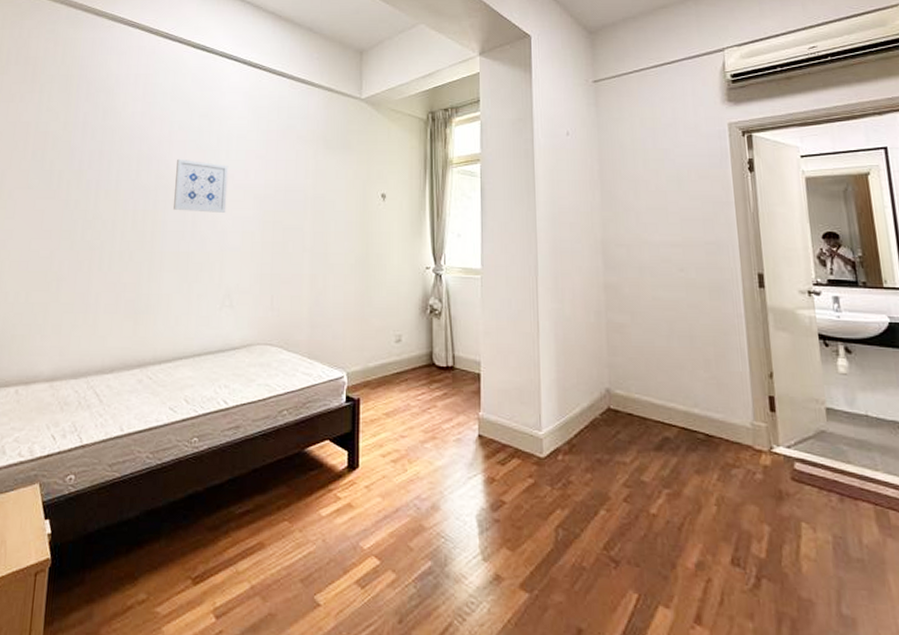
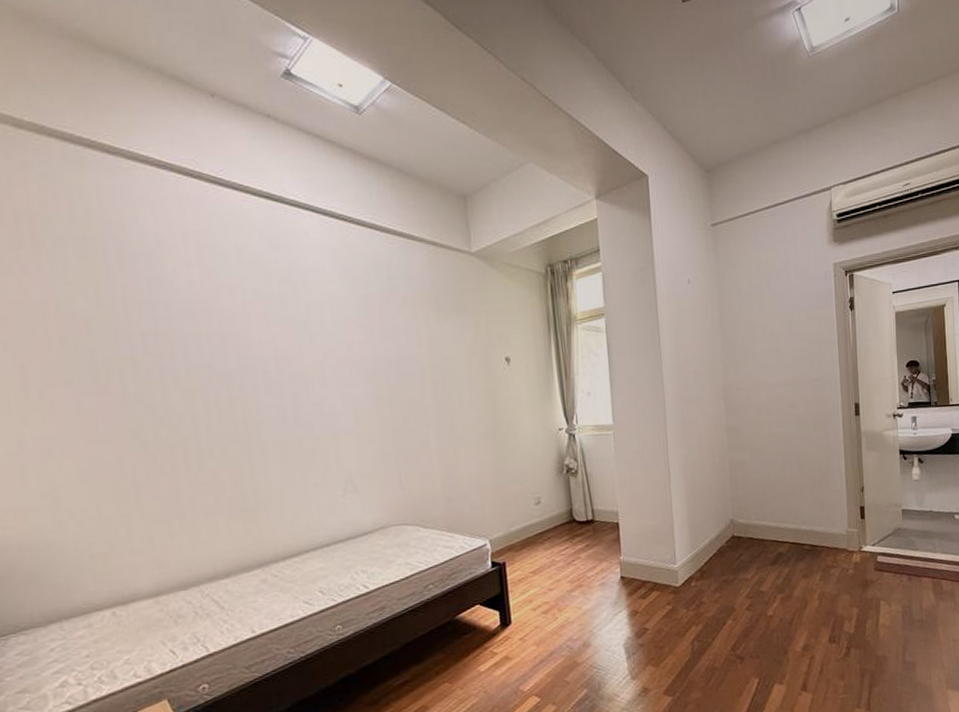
wall art: present [174,158,229,213] -> none [260,334,332,395]

